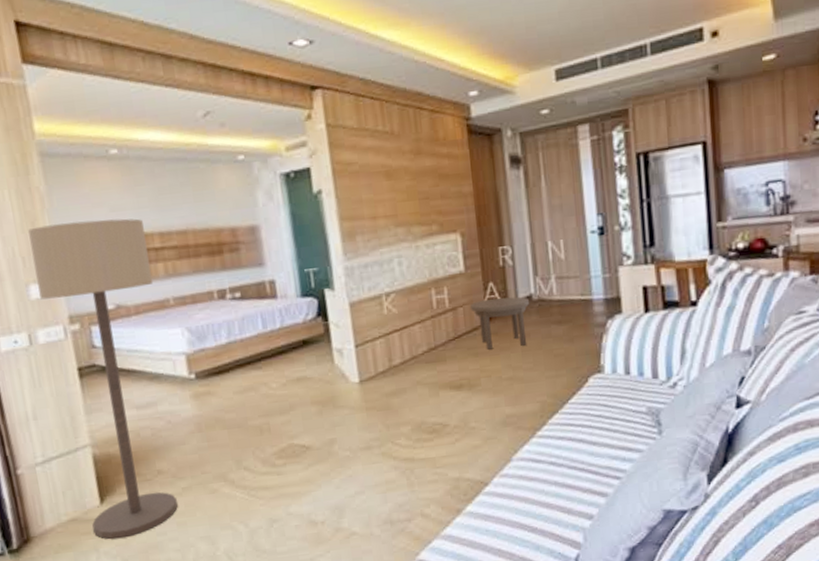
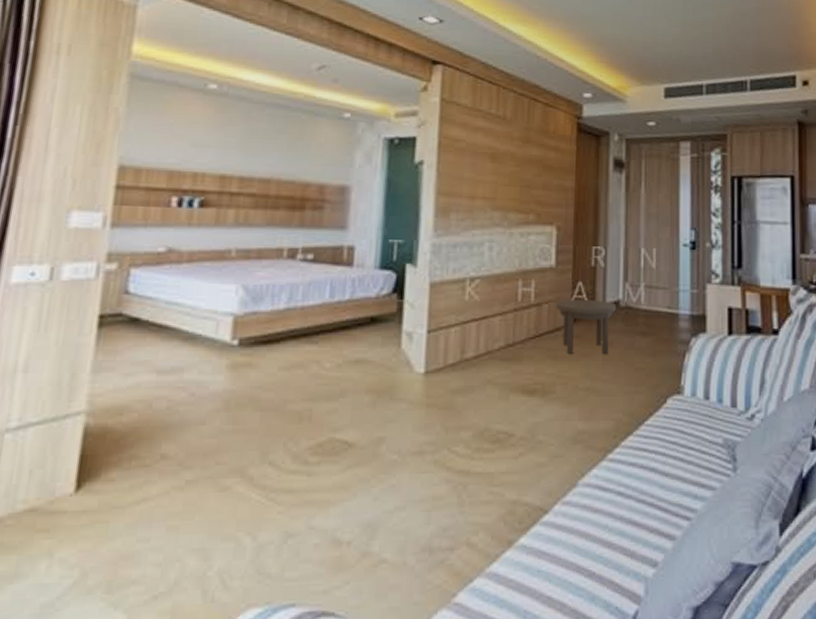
floor lamp: present [28,218,178,540] -> none [54,149,225,542]

